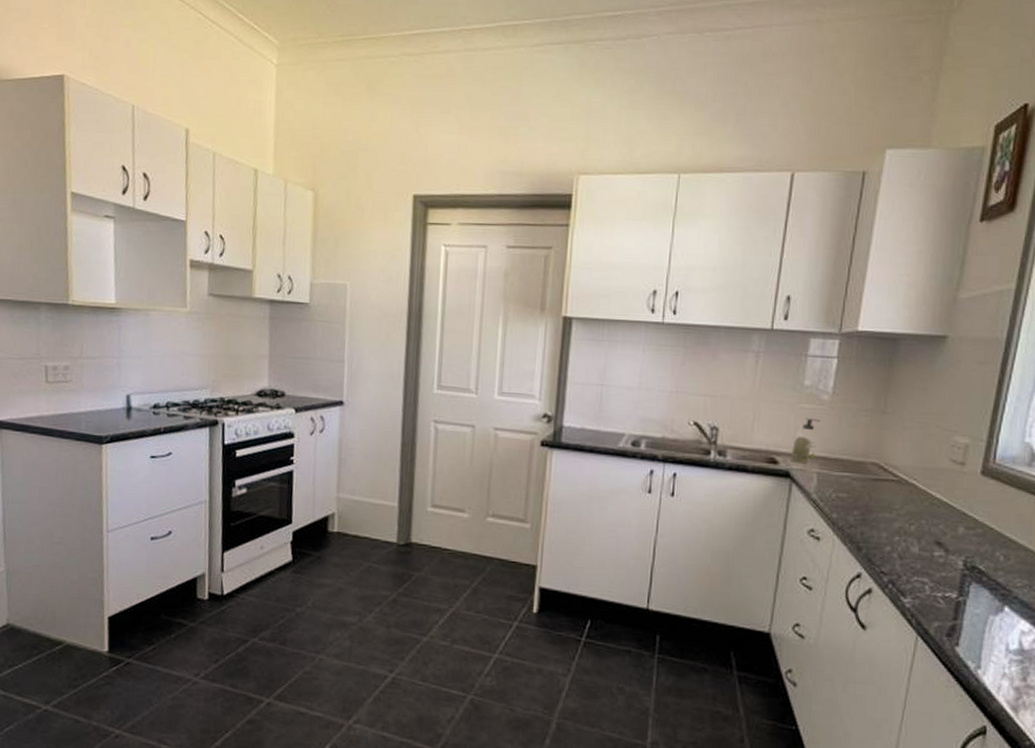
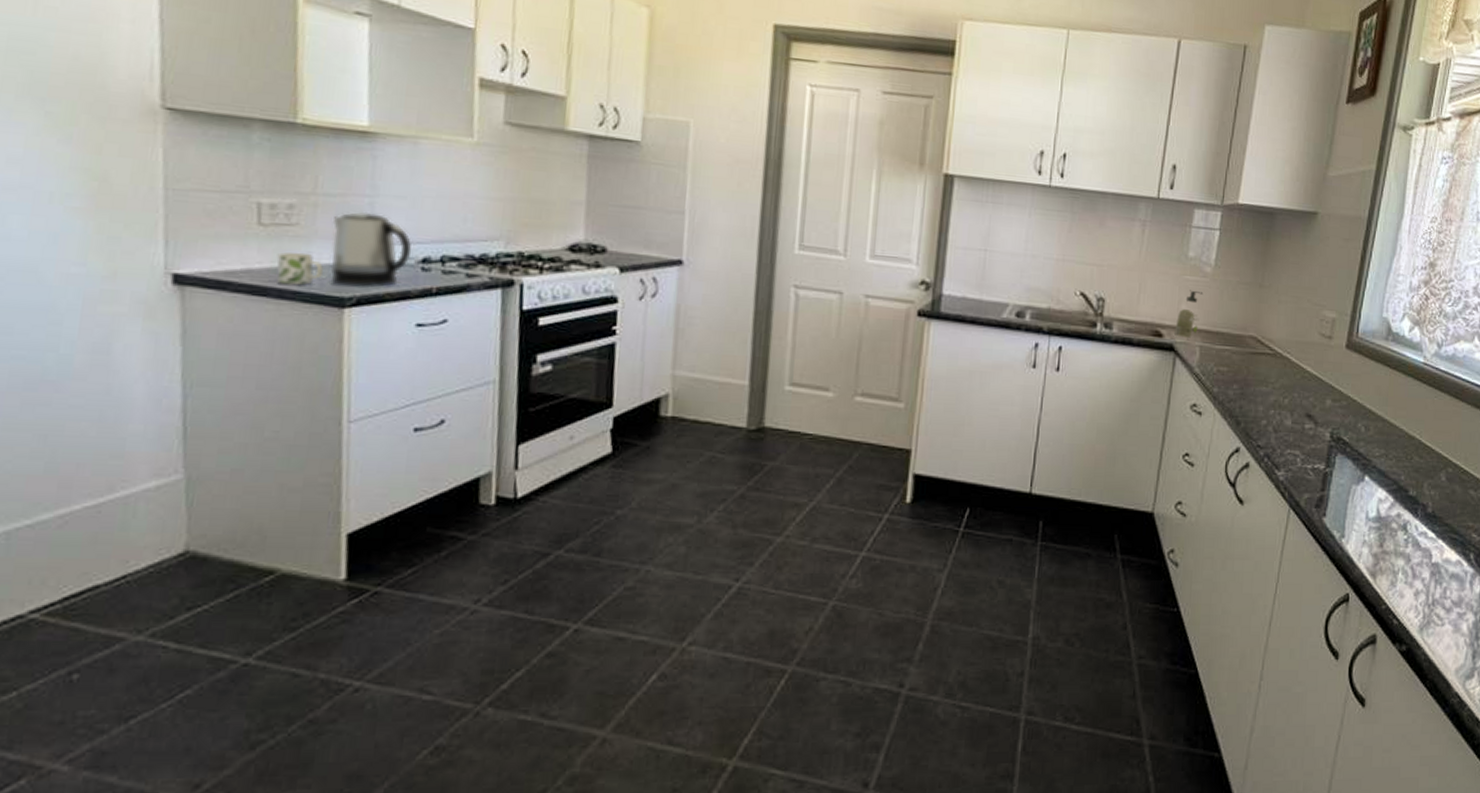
mug: none [58,402,88,428] -> present [276,252,323,286]
kettle: none [93,369,147,428] -> present [330,211,412,287]

